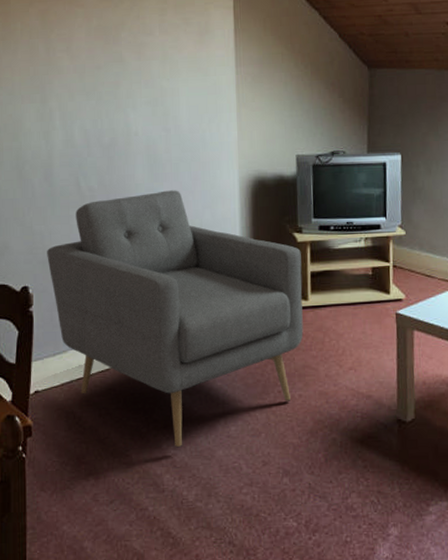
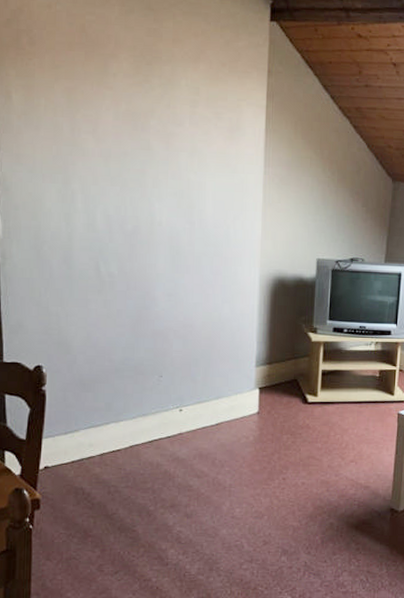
armchair: present [47,190,304,448] -> none [62,282,314,526]

